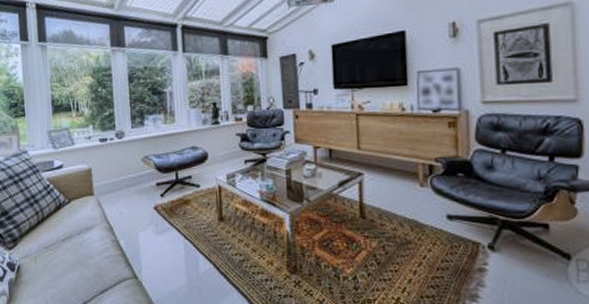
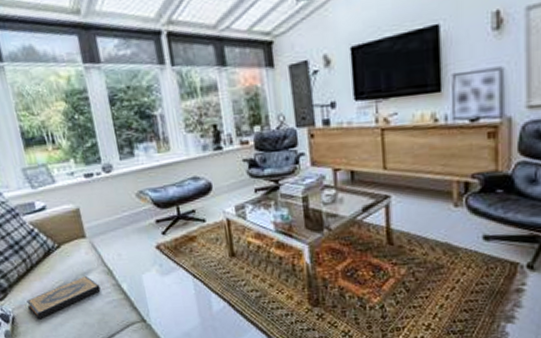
hardback book: none [33,230,100,270] -> present [26,275,101,320]

